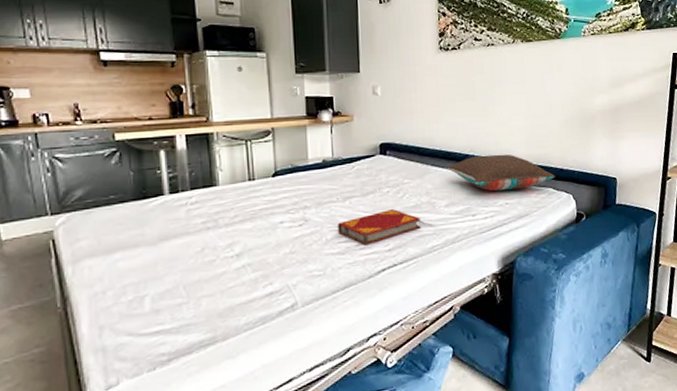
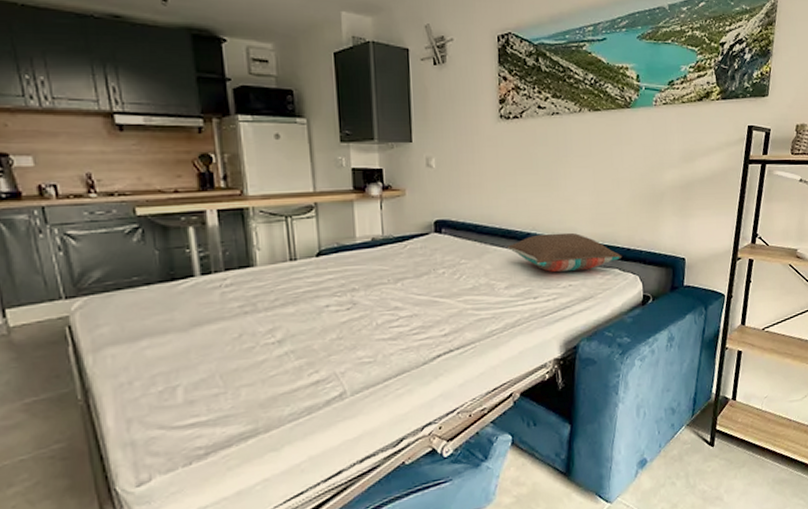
hardback book: present [338,209,422,246] -> none [389,292,480,330]

